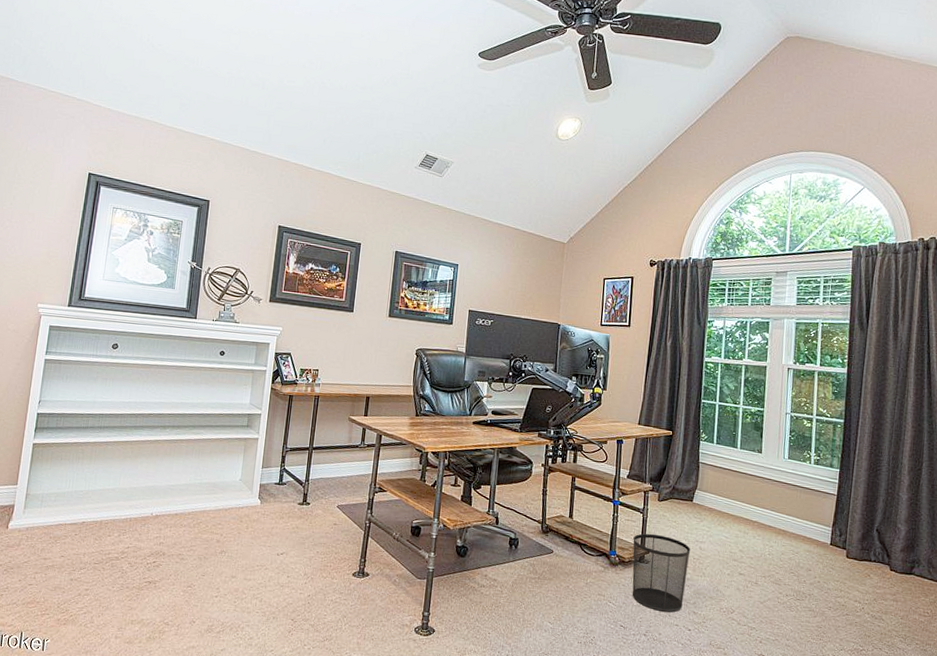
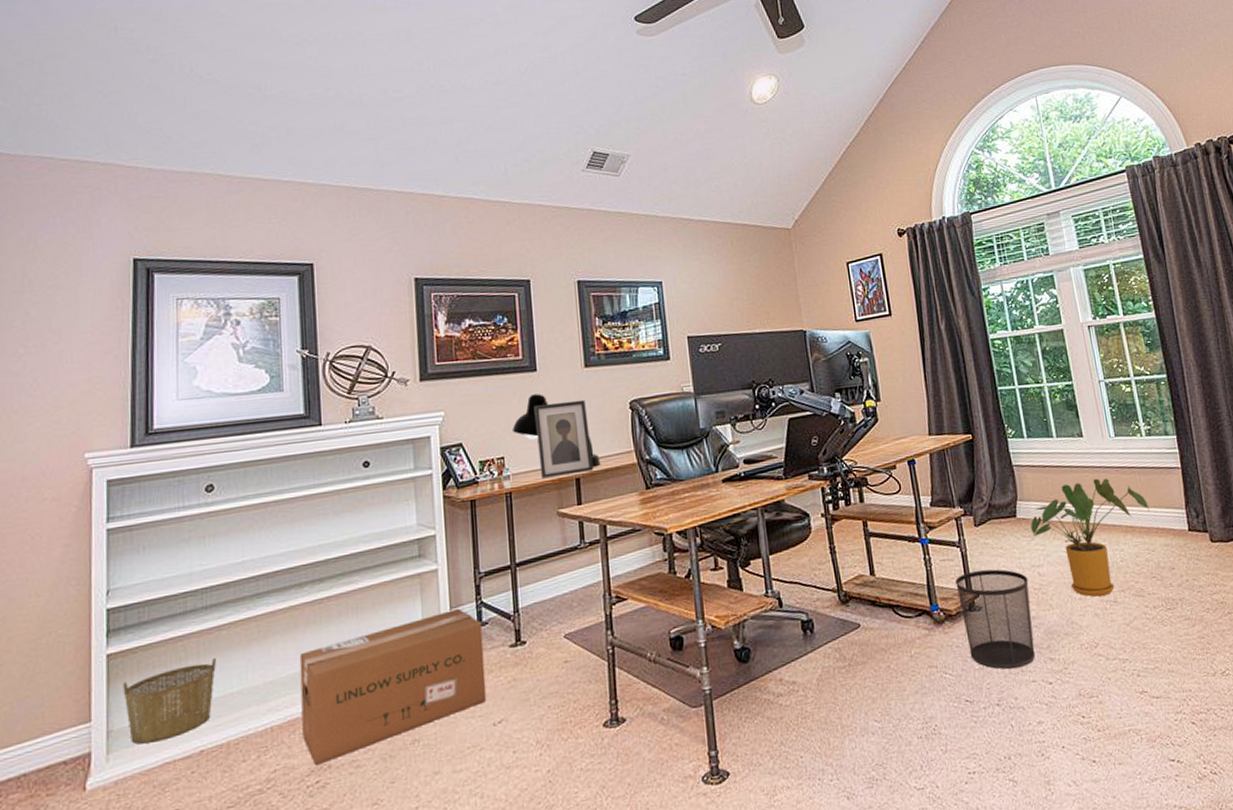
basket: none [40,462,102,509] -> present [123,657,216,744]
box: none [149,468,282,551] -> present [299,608,487,765]
desk lamp: none [328,329,387,391] -> present [513,394,601,466]
picture frame: none [342,337,384,394] -> present [534,399,594,480]
house plant: none [702,486,802,577] -> present [1030,478,1149,597]

